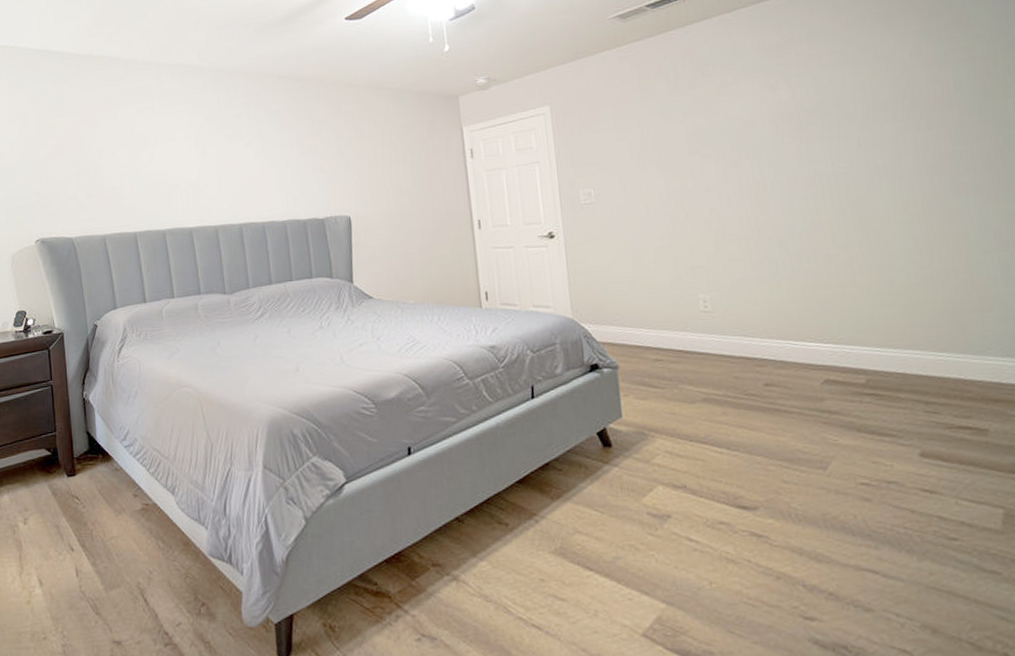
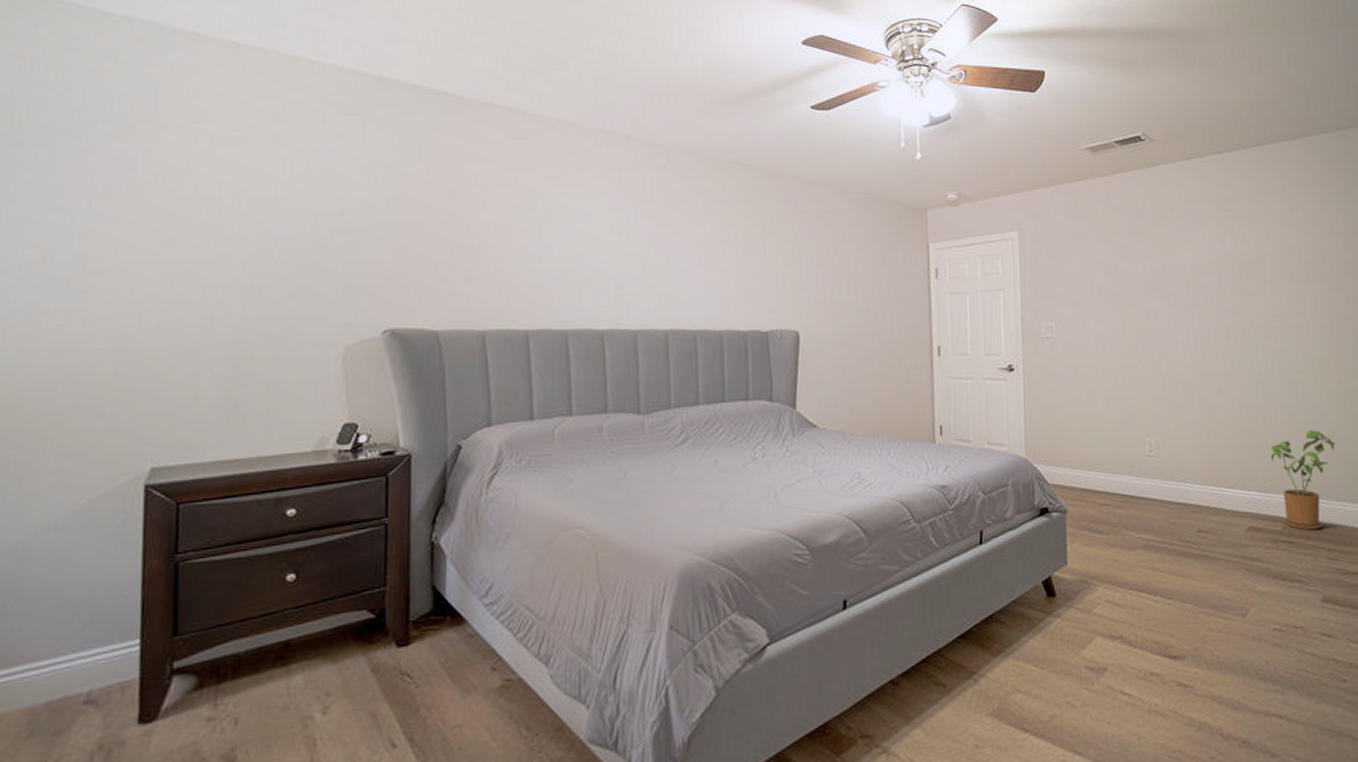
house plant: none [846,278,933,383] -> present [1270,430,1338,531]

